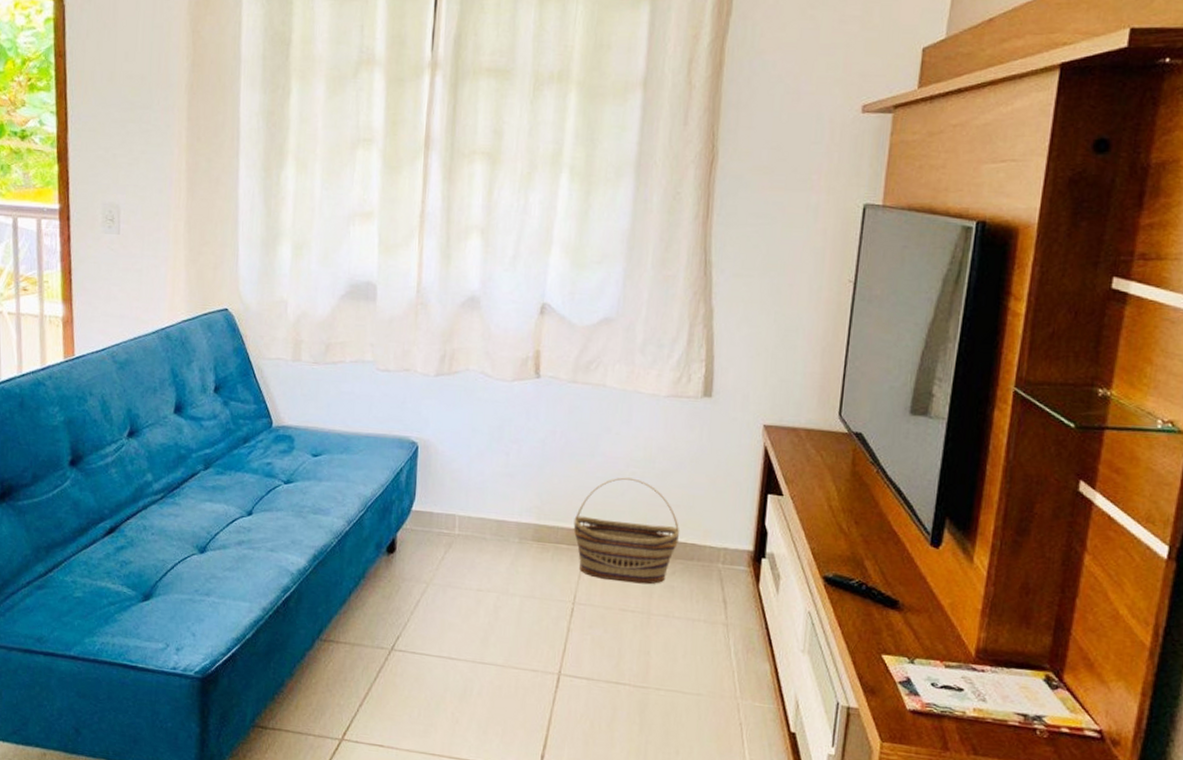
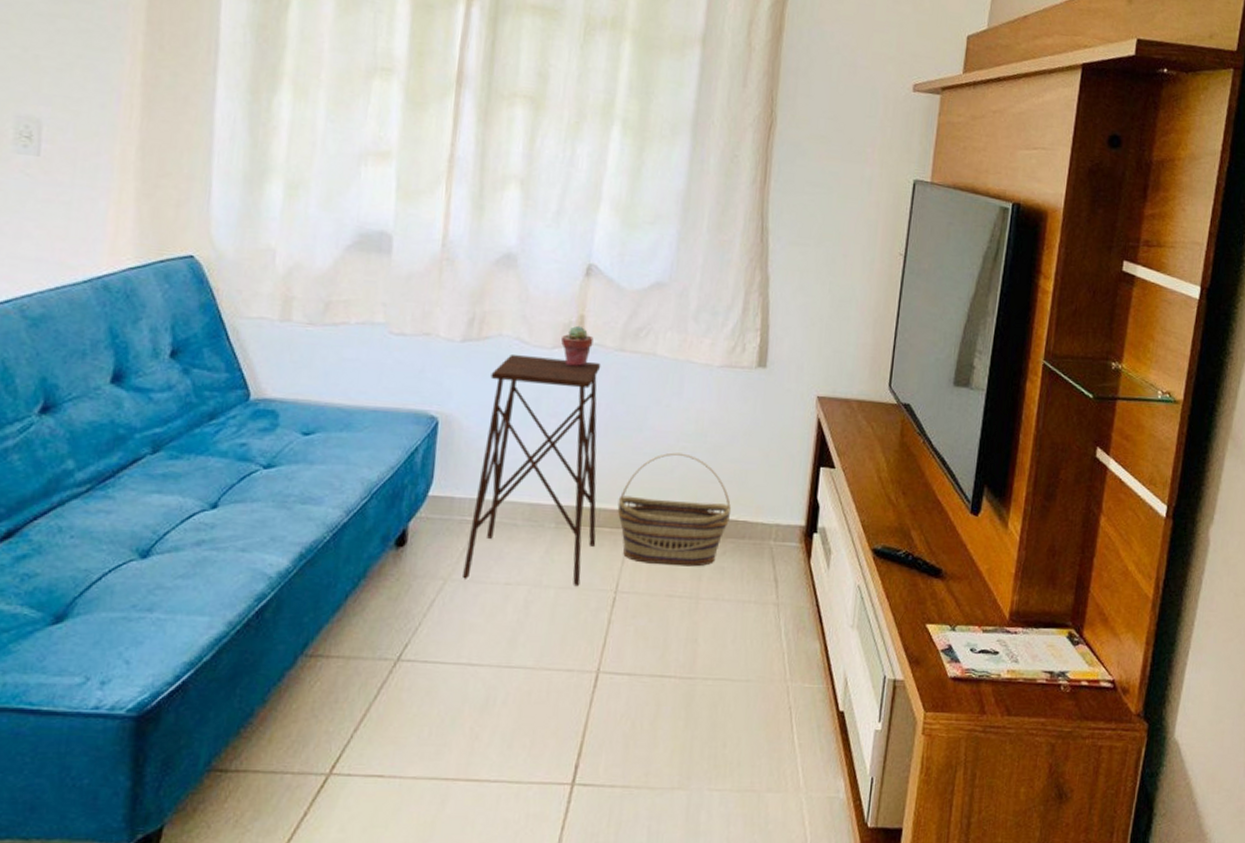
side table: none [442,387,556,596] -> present [463,355,601,587]
potted succulent: none [520,360,549,398] -> present [561,325,594,368]

